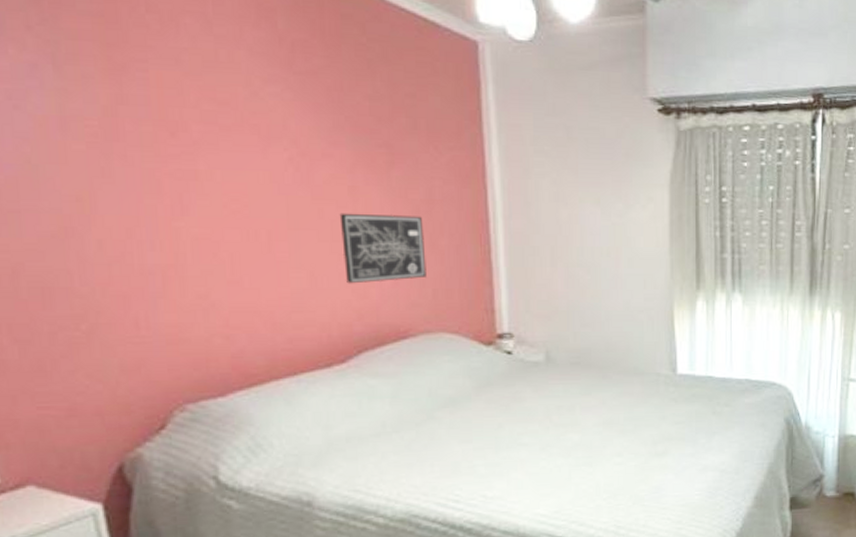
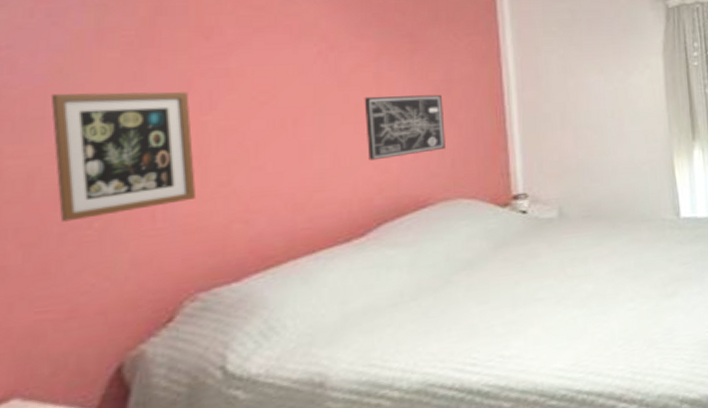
picture frame: none [22,185,177,321] -> present [50,91,197,222]

